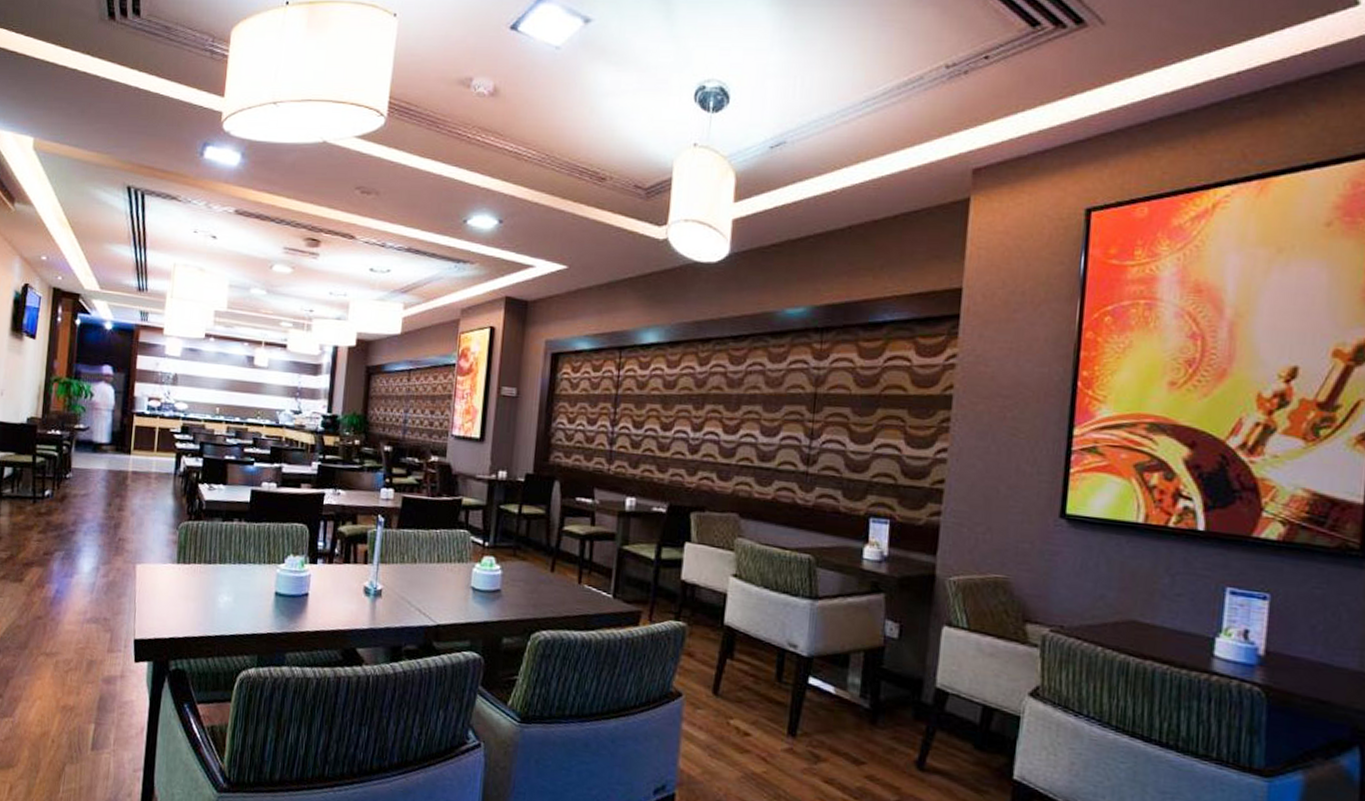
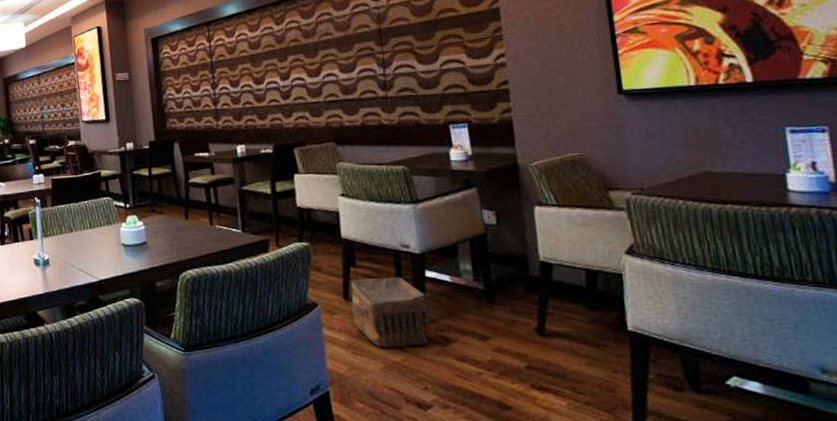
pouch: none [718,673,805,760] -> present [350,276,428,348]

